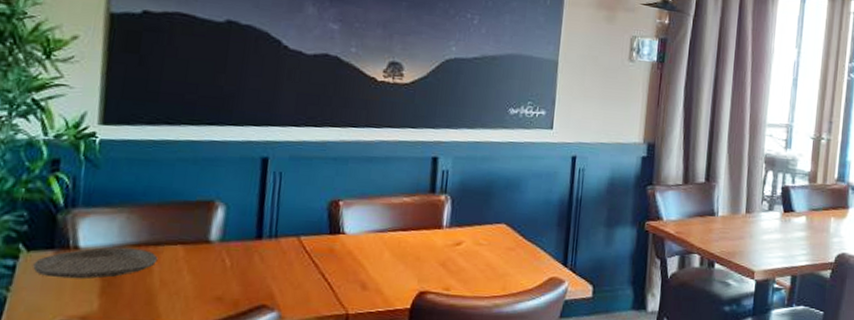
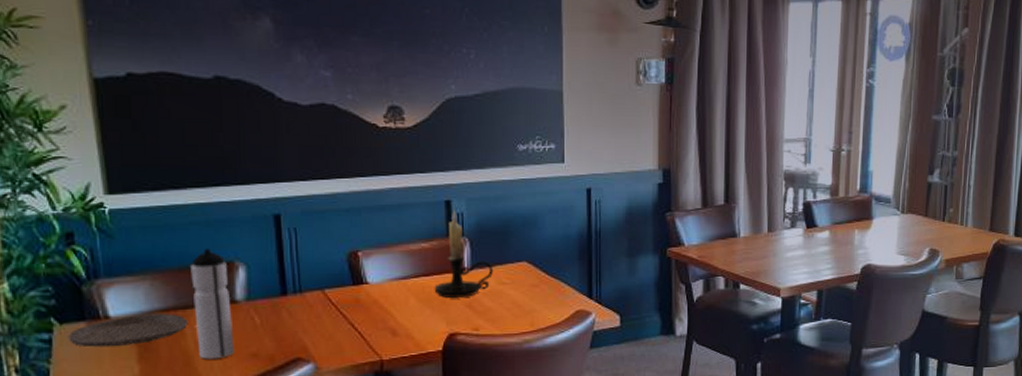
water bottle: none [163,185,207,300] -> present [190,248,235,360]
candle holder: none [410,167,472,256] -> present [434,211,494,299]

